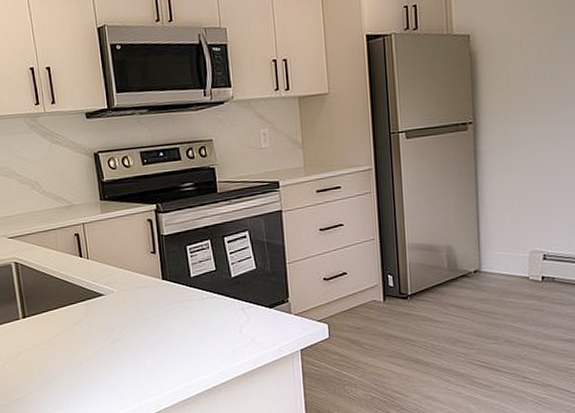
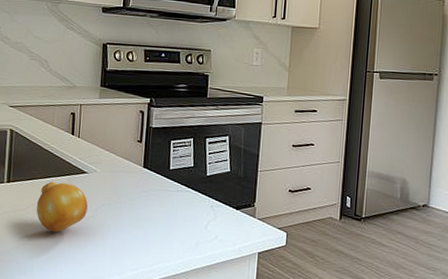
fruit: none [57,308,112,362] -> present [36,181,88,232]

